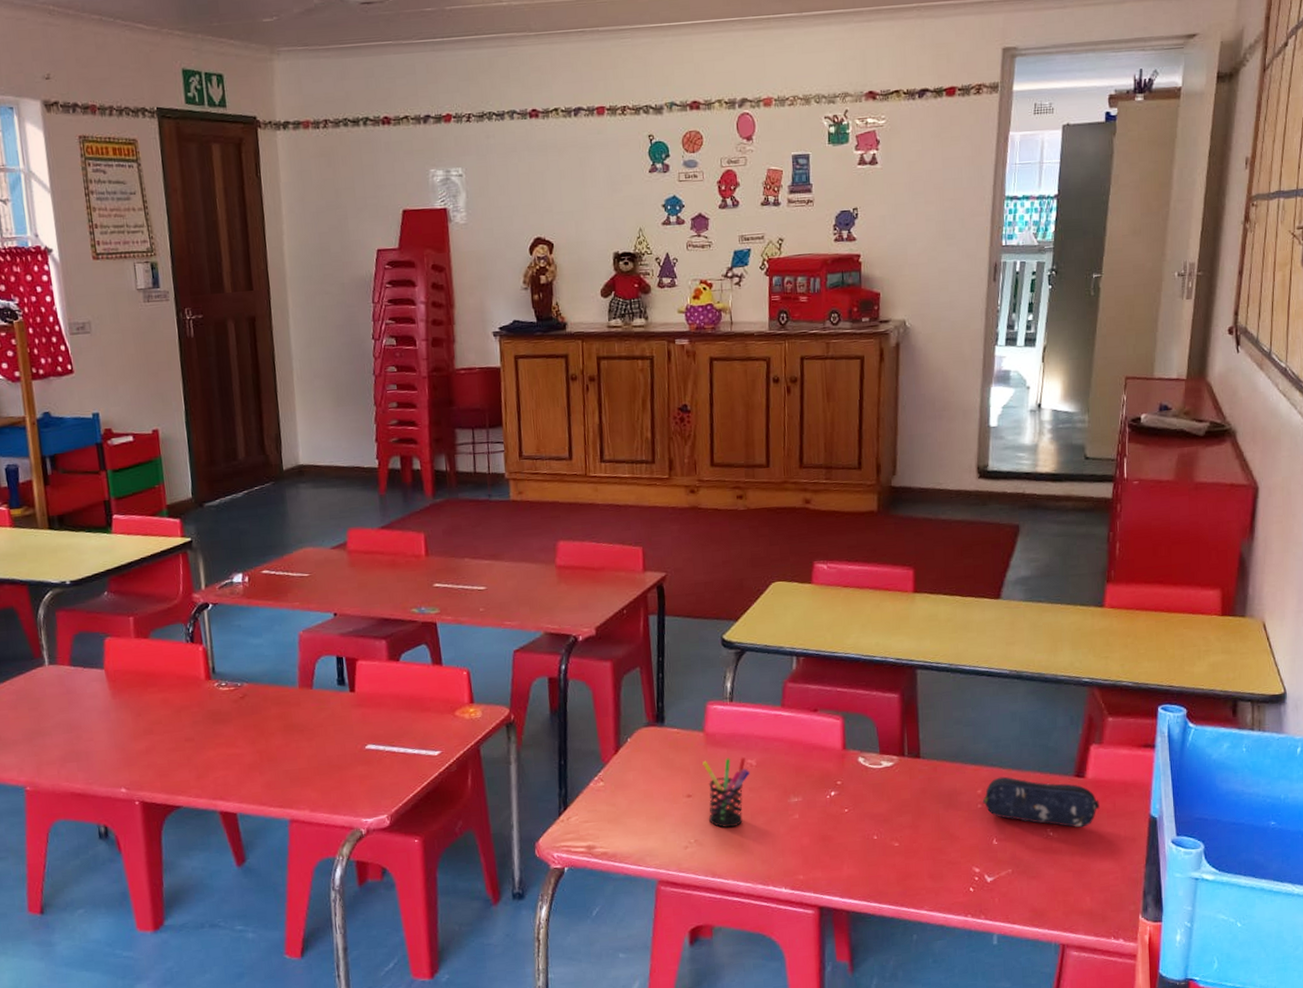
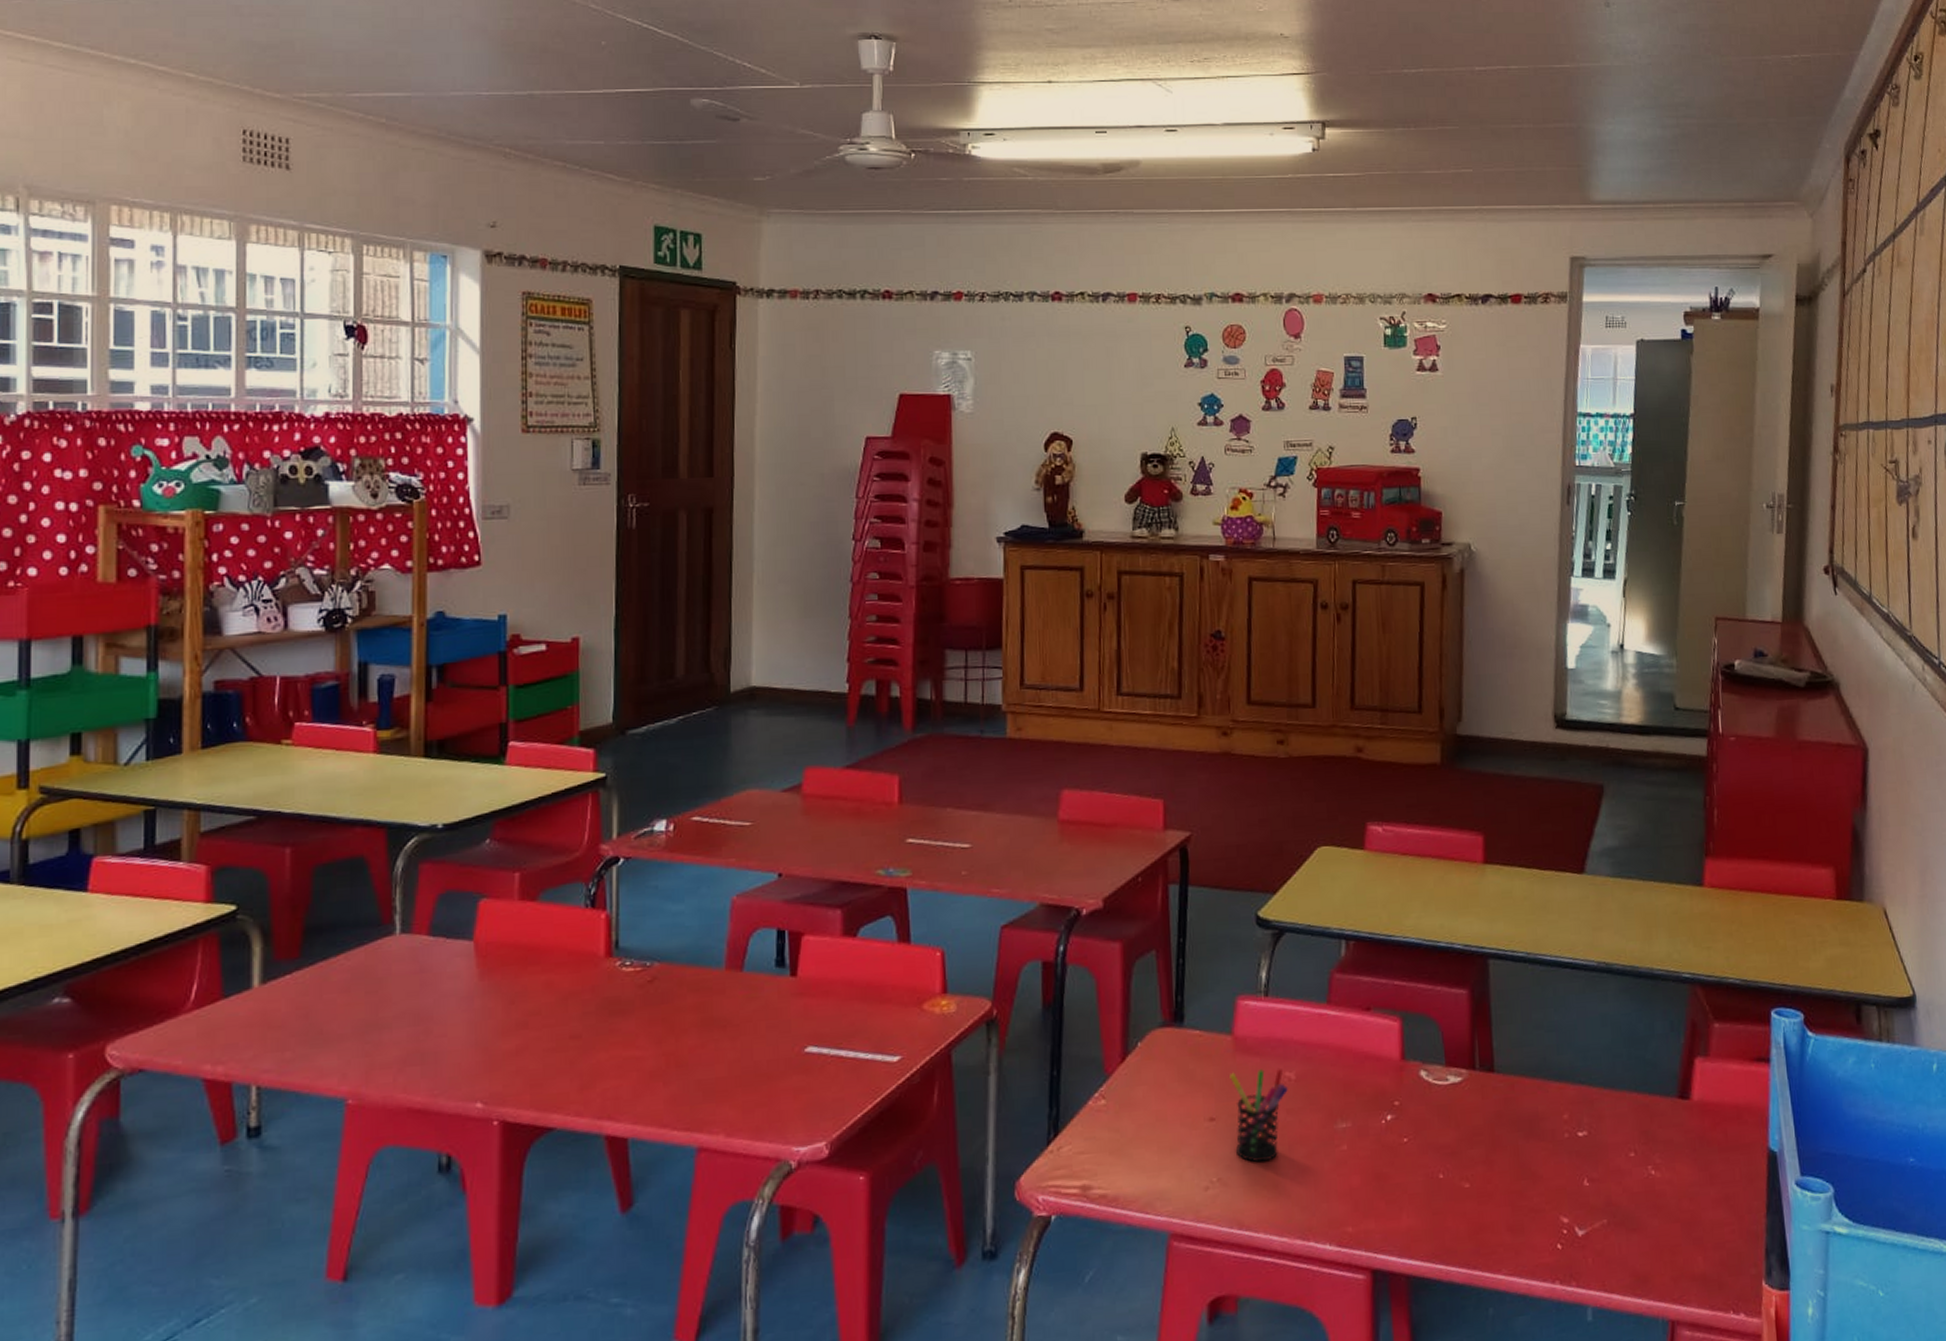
pencil case: present [982,776,1100,828] -> none [1569,1096,1709,1165]

